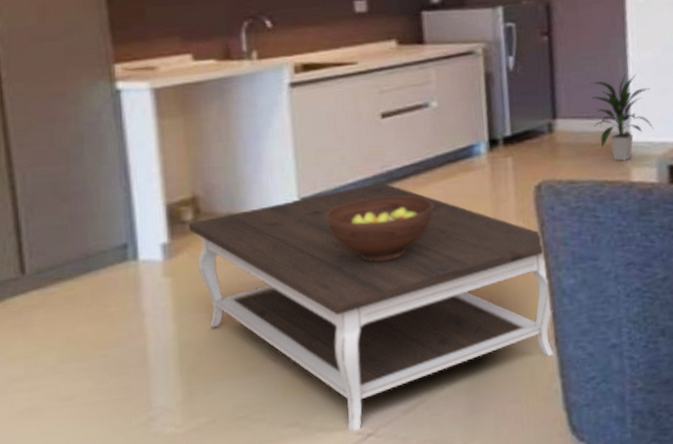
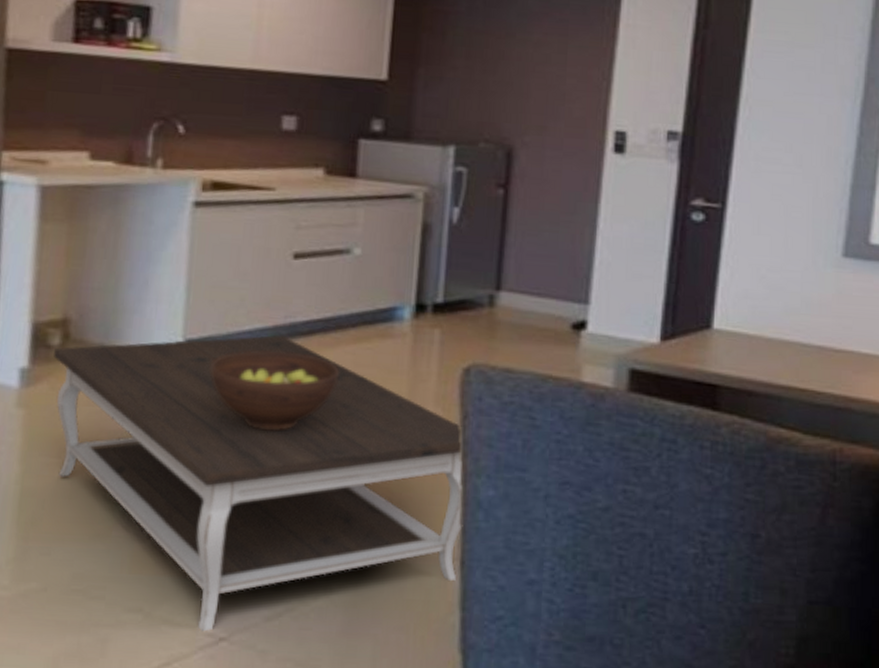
indoor plant: present [591,73,653,161] -> none [545,249,620,355]

